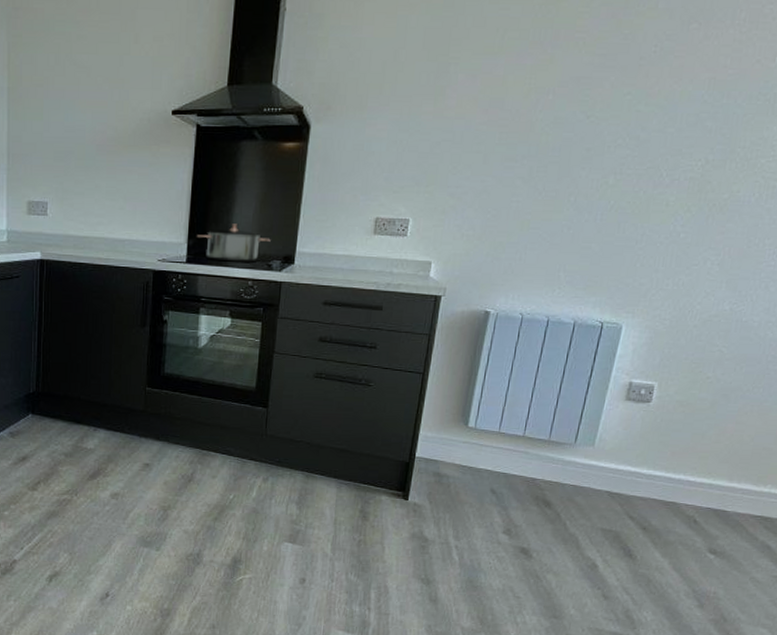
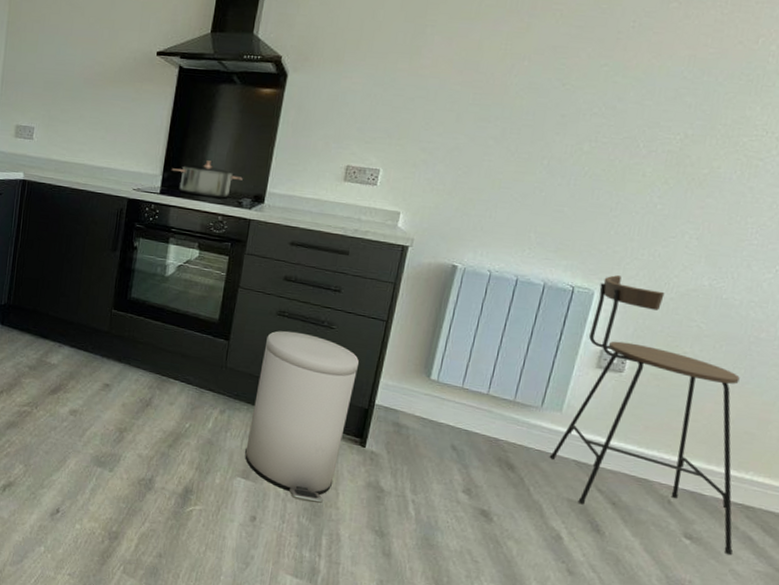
pedal bin: none [291,392,398,560] -> present [245,330,359,504]
bar stool: none [583,308,759,565] -> present [549,275,740,556]

